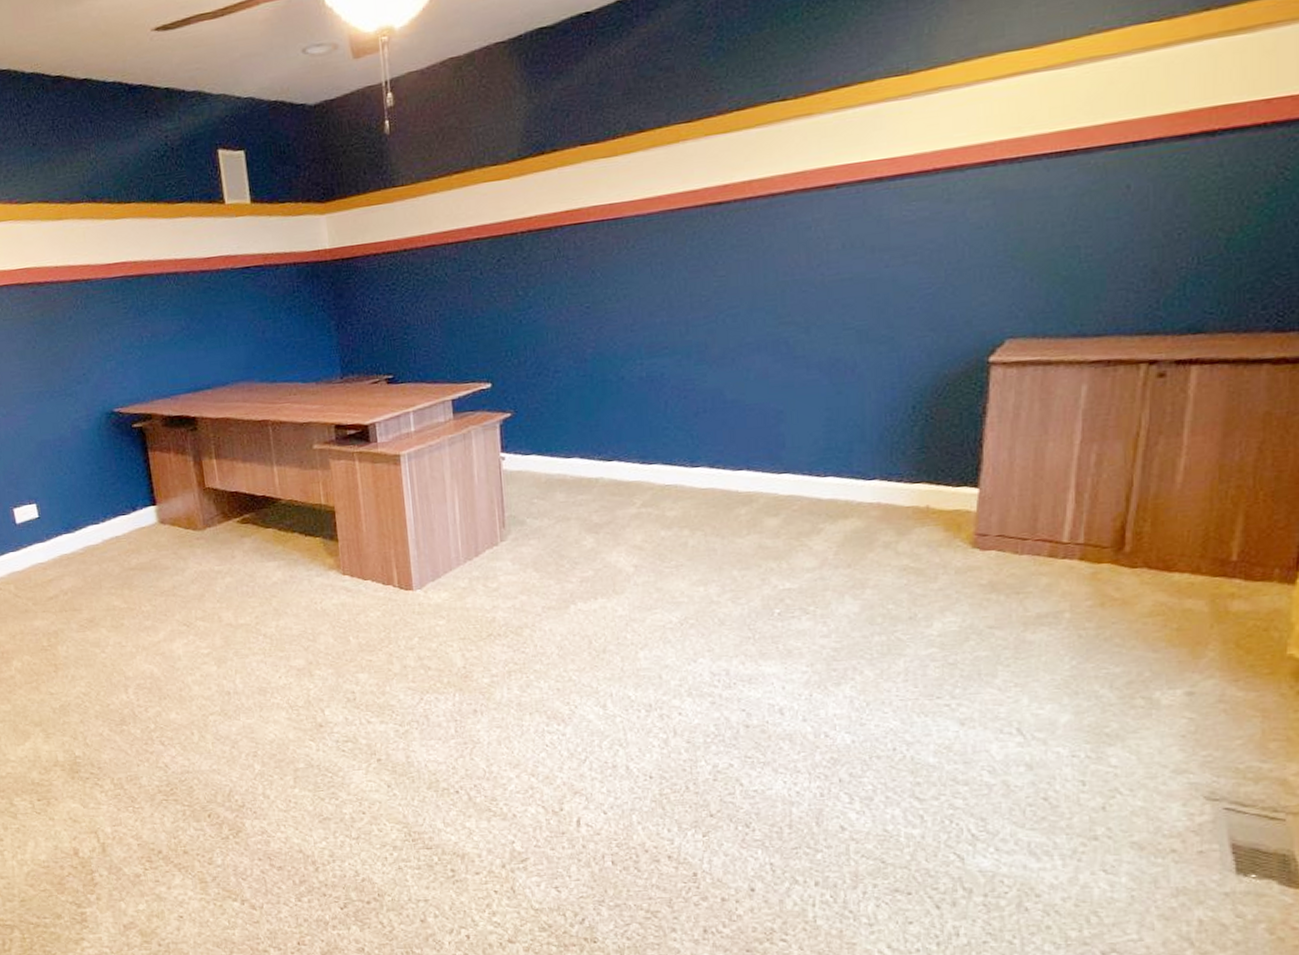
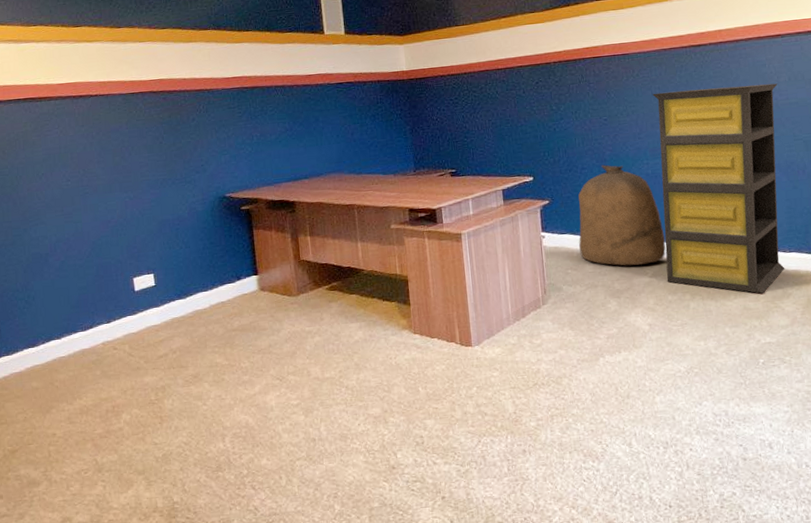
bag: none [547,366,661,495] -> present [578,164,666,266]
bookshelf: none [652,252,826,529] -> present [652,83,785,294]

